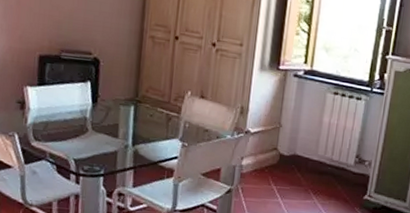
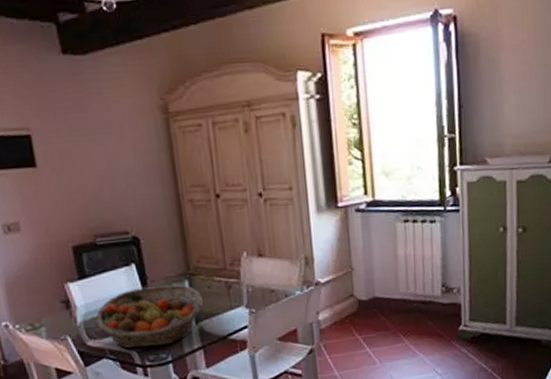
fruit basket: none [44,104,143,159] -> present [96,284,203,349]

